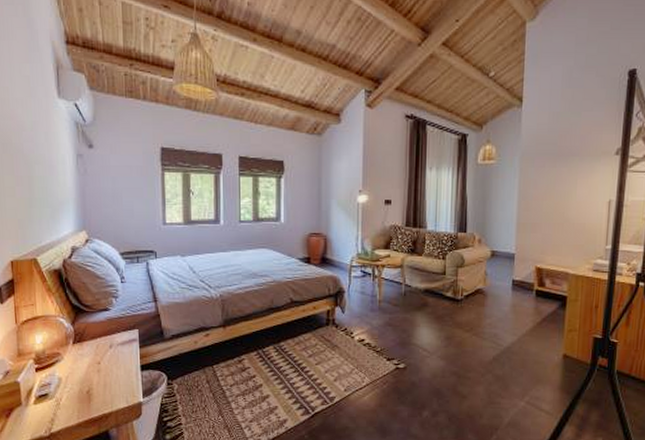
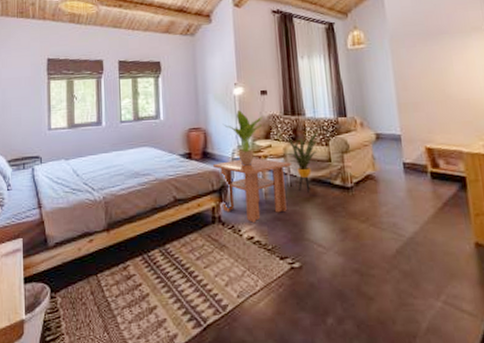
coffee table: none [331,265,407,327] -> present [213,157,291,223]
potted plant: none [344,217,384,273] -> present [223,109,263,166]
house plant: none [402,245,437,303] -> present [285,131,320,193]

